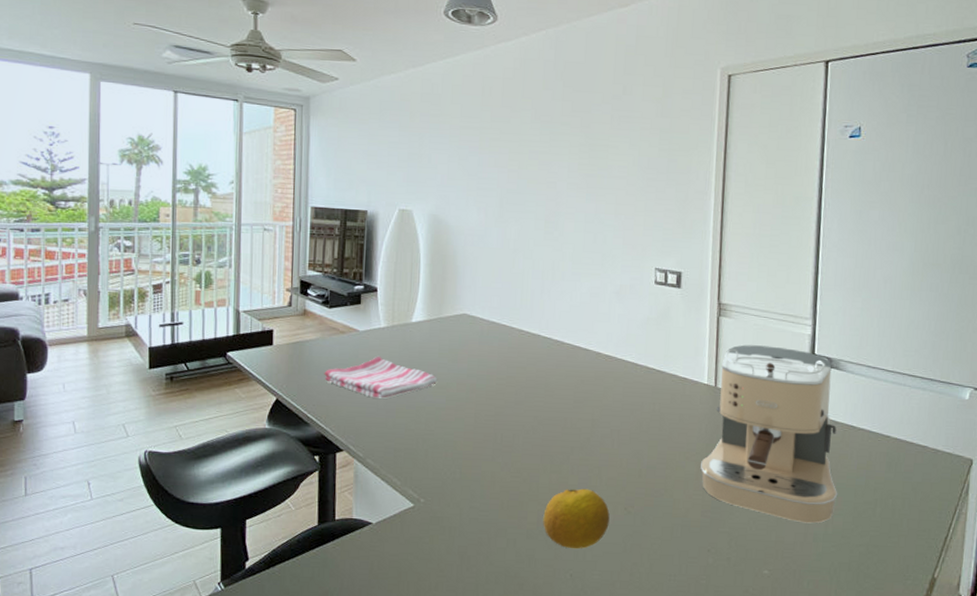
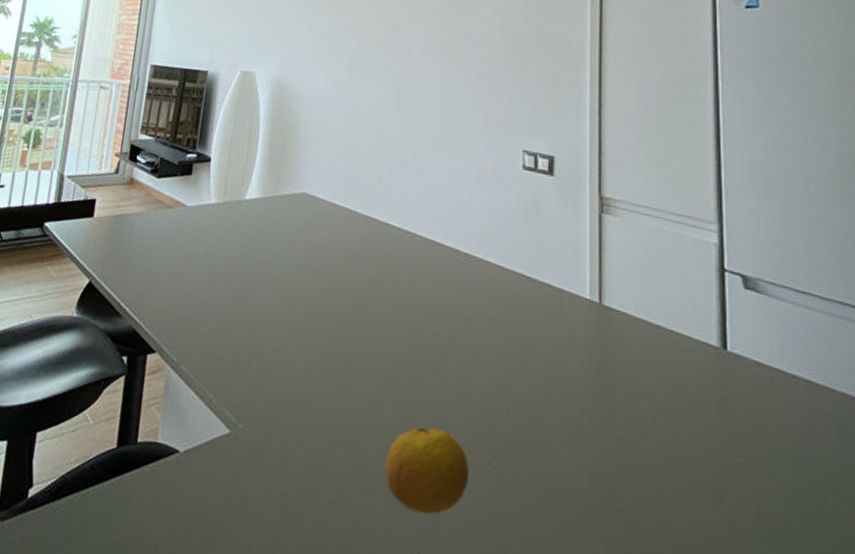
dish towel: present [324,356,437,399] -> none [144,237,268,290]
coffee maker: present [701,344,838,523] -> none [585,251,772,510]

